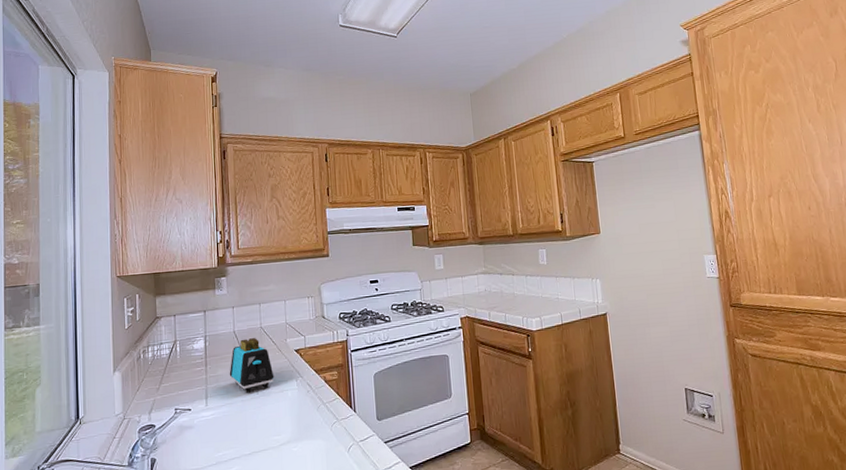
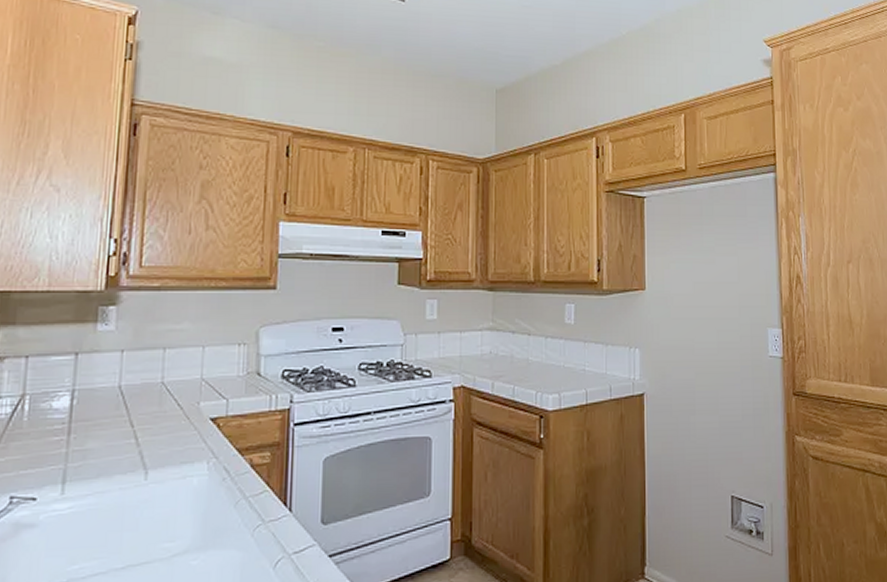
toaster: present [229,338,274,393] -> none [104,398,175,478]

